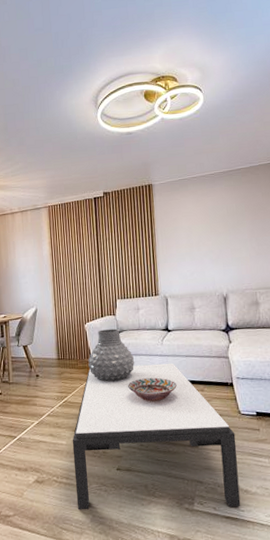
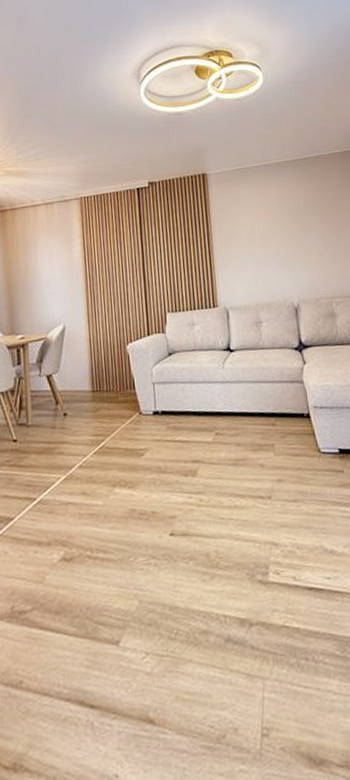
coffee table: present [72,363,241,510] -> none [111,391,326,596]
vase: present [88,328,135,382] -> none [131,349,191,419]
decorative bowl: present [128,377,177,402] -> none [182,410,243,442]

